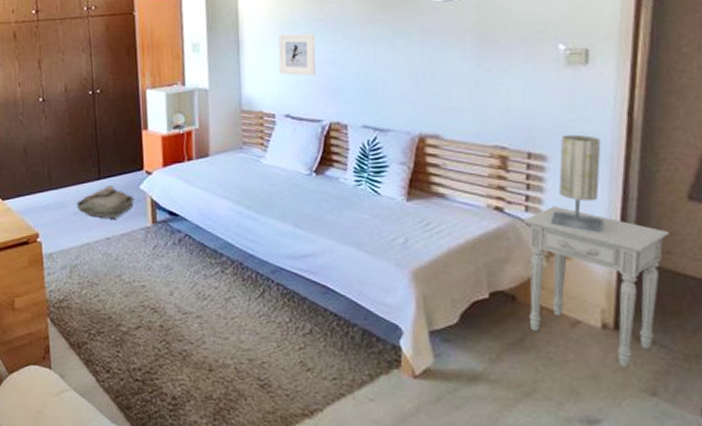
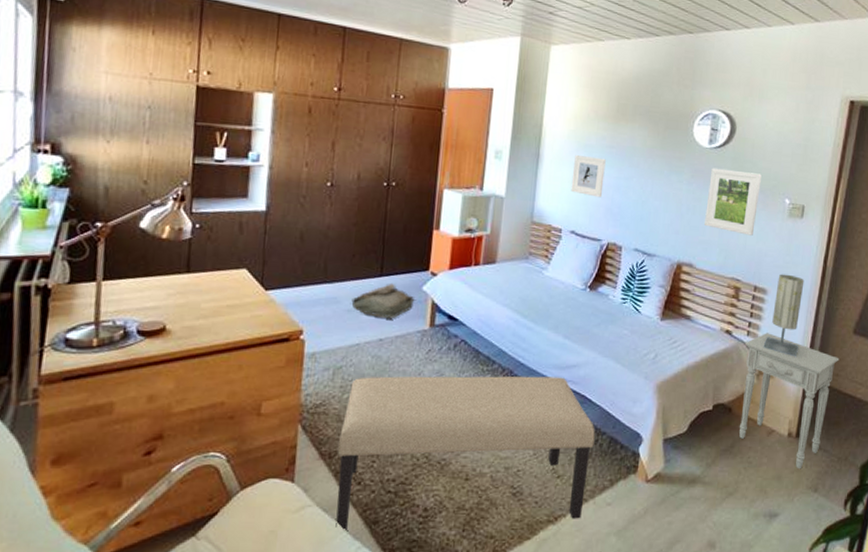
bench: none [84,267,345,414] -> present [335,376,595,530]
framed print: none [447,19,520,95] -> present [704,168,762,236]

